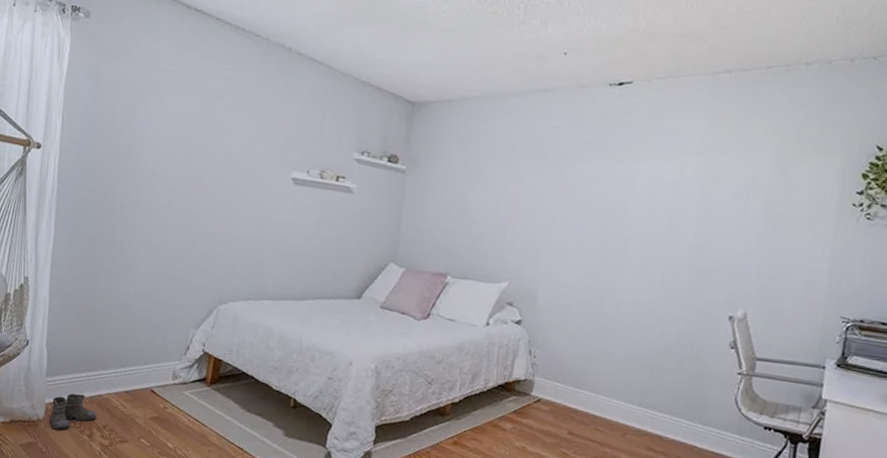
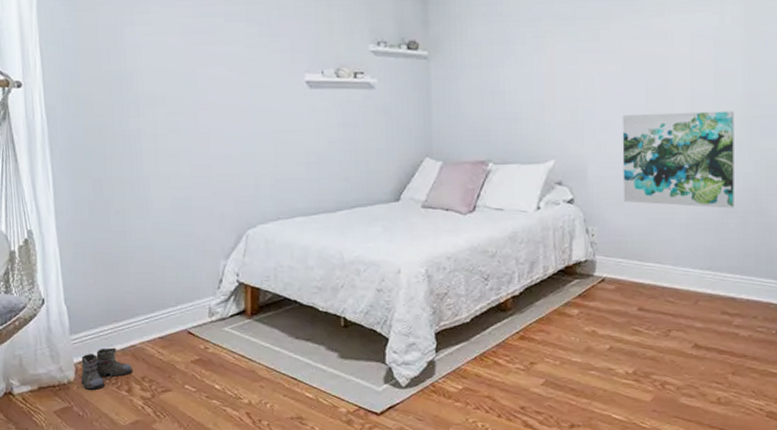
wall art: none [567,250,683,351] -> present [622,111,734,208]

